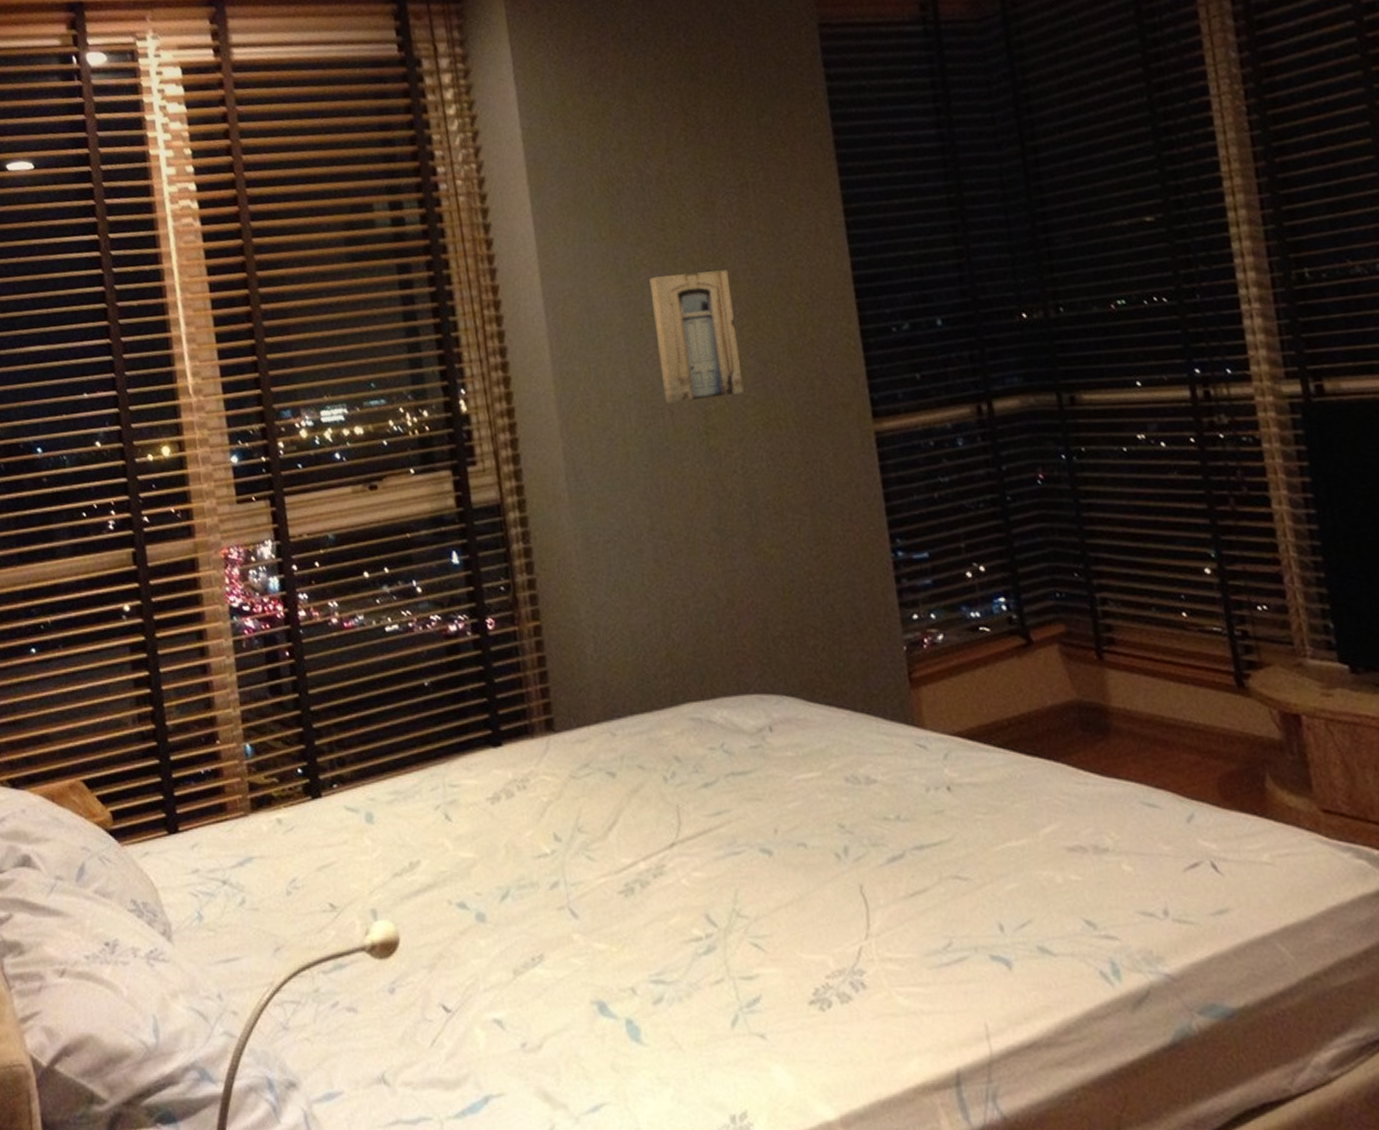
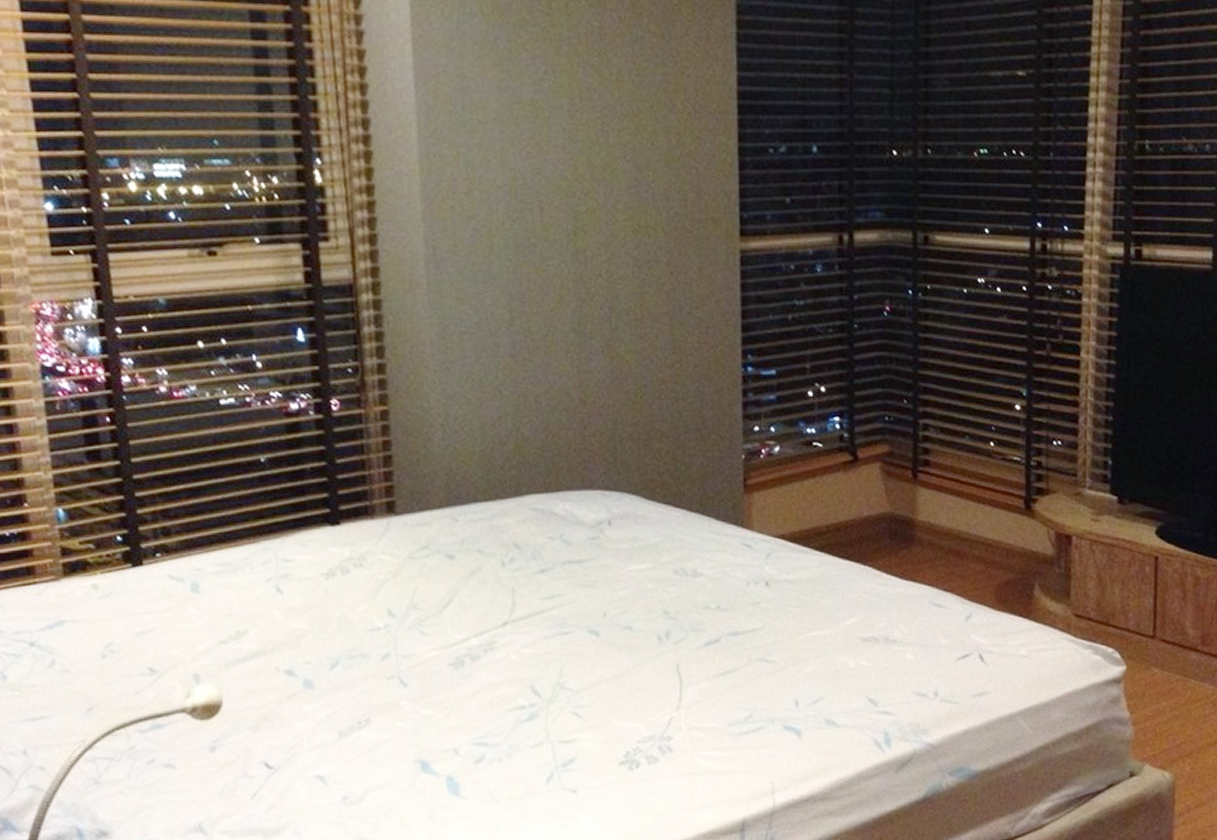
wall art: present [649,270,744,403] -> none [530,64,617,199]

